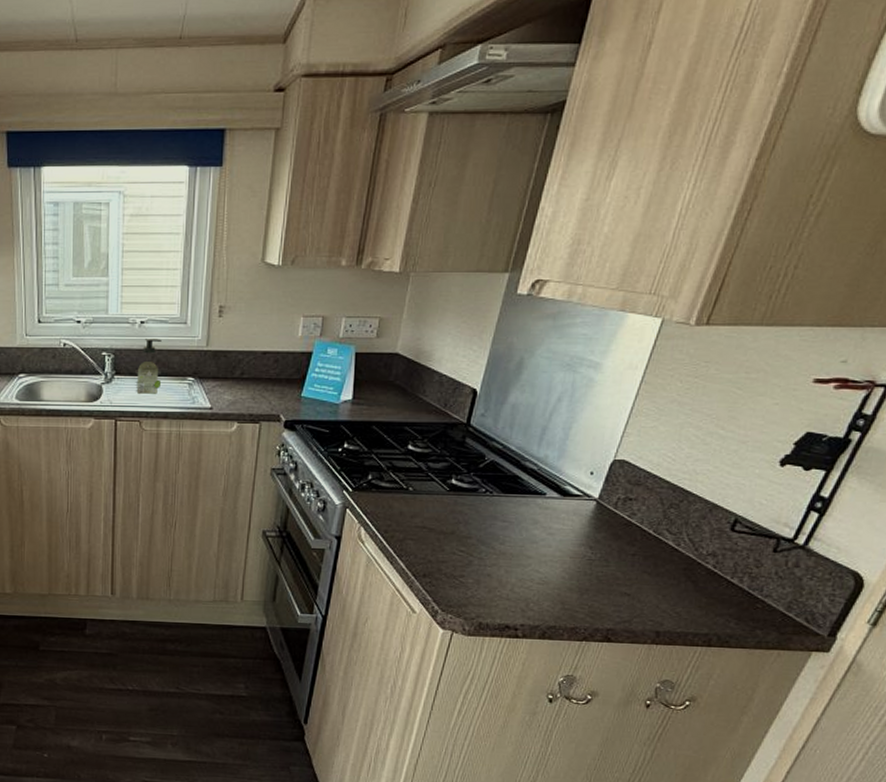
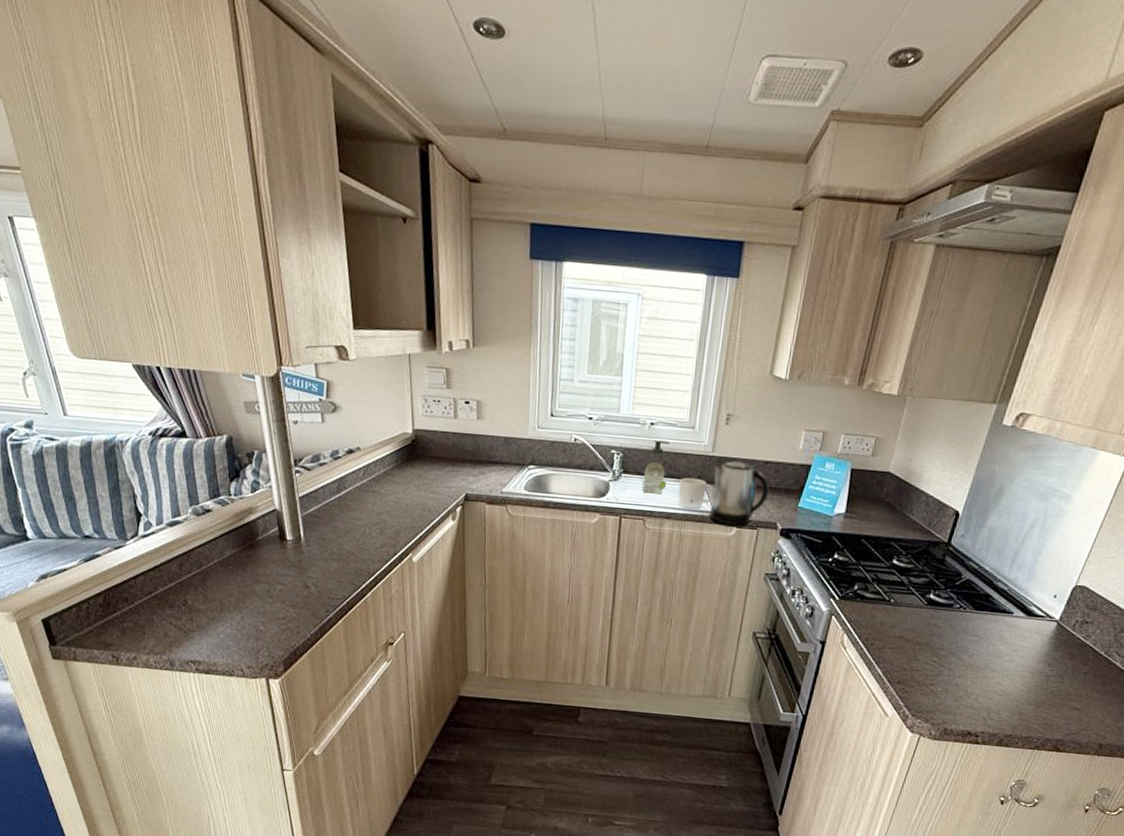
mug: none [173,374,212,408] -> present [677,477,714,511]
kettle: none [208,354,269,422] -> present [709,461,769,527]

